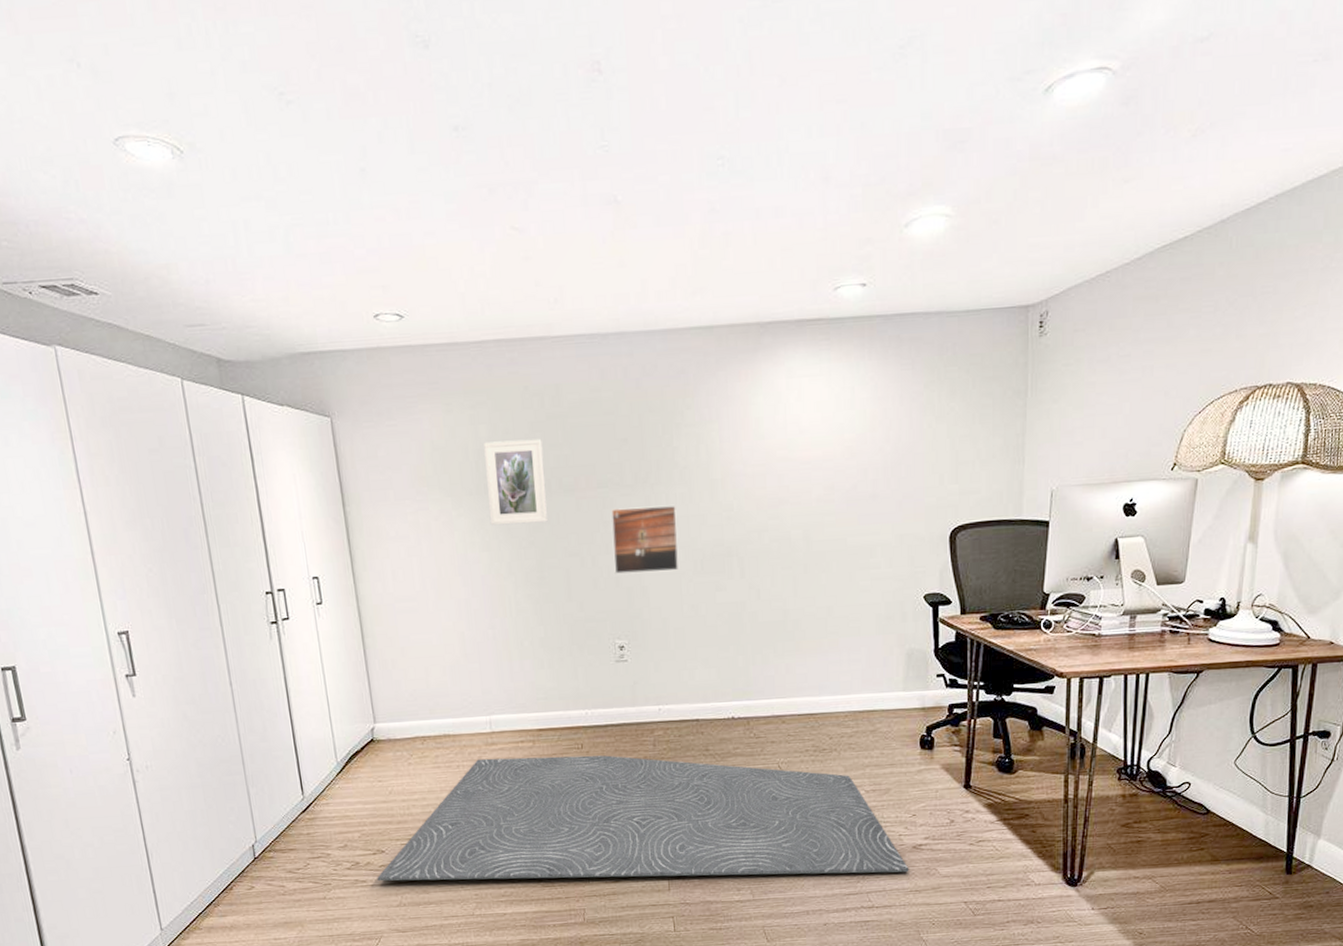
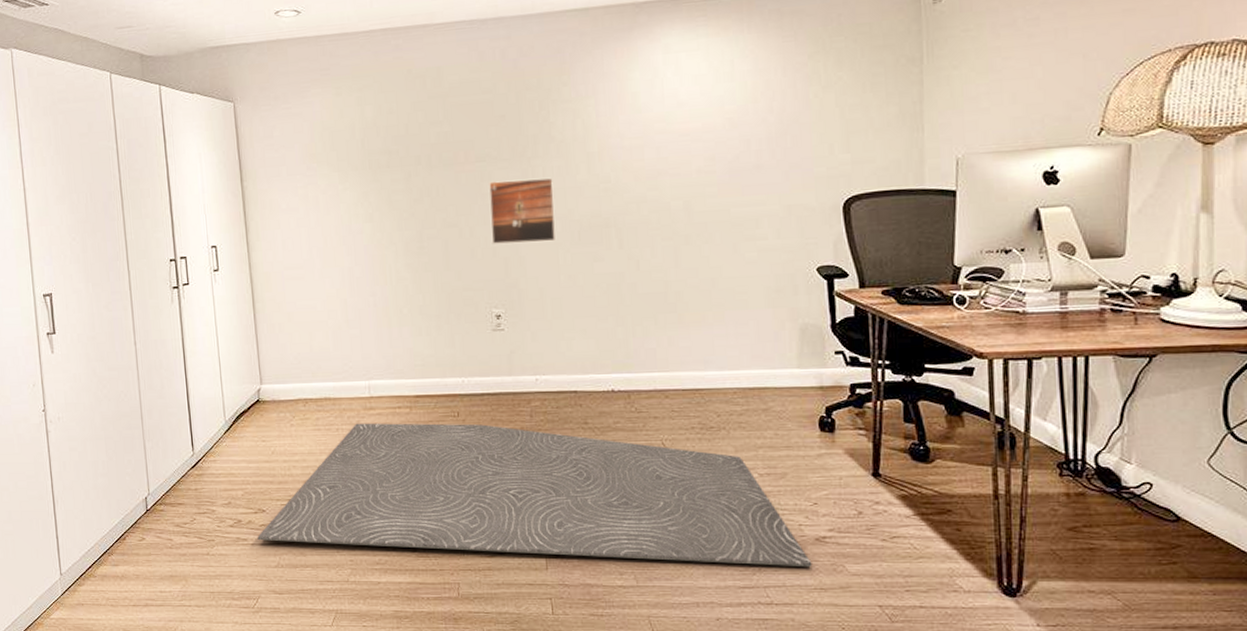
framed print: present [484,438,548,526] -> none [369,117,427,199]

